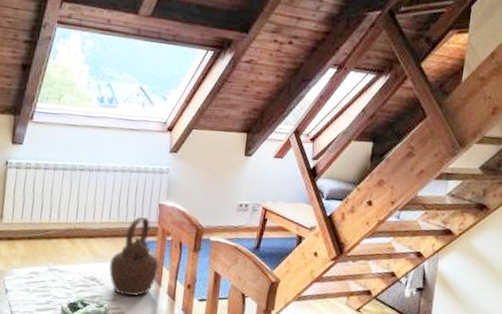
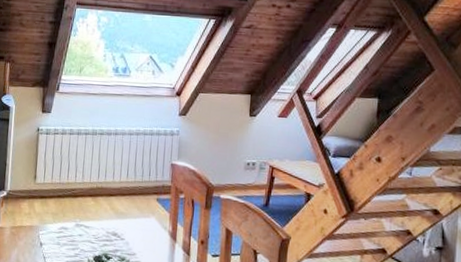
teapot: present [109,216,160,297] -> none [129,175,174,251]

